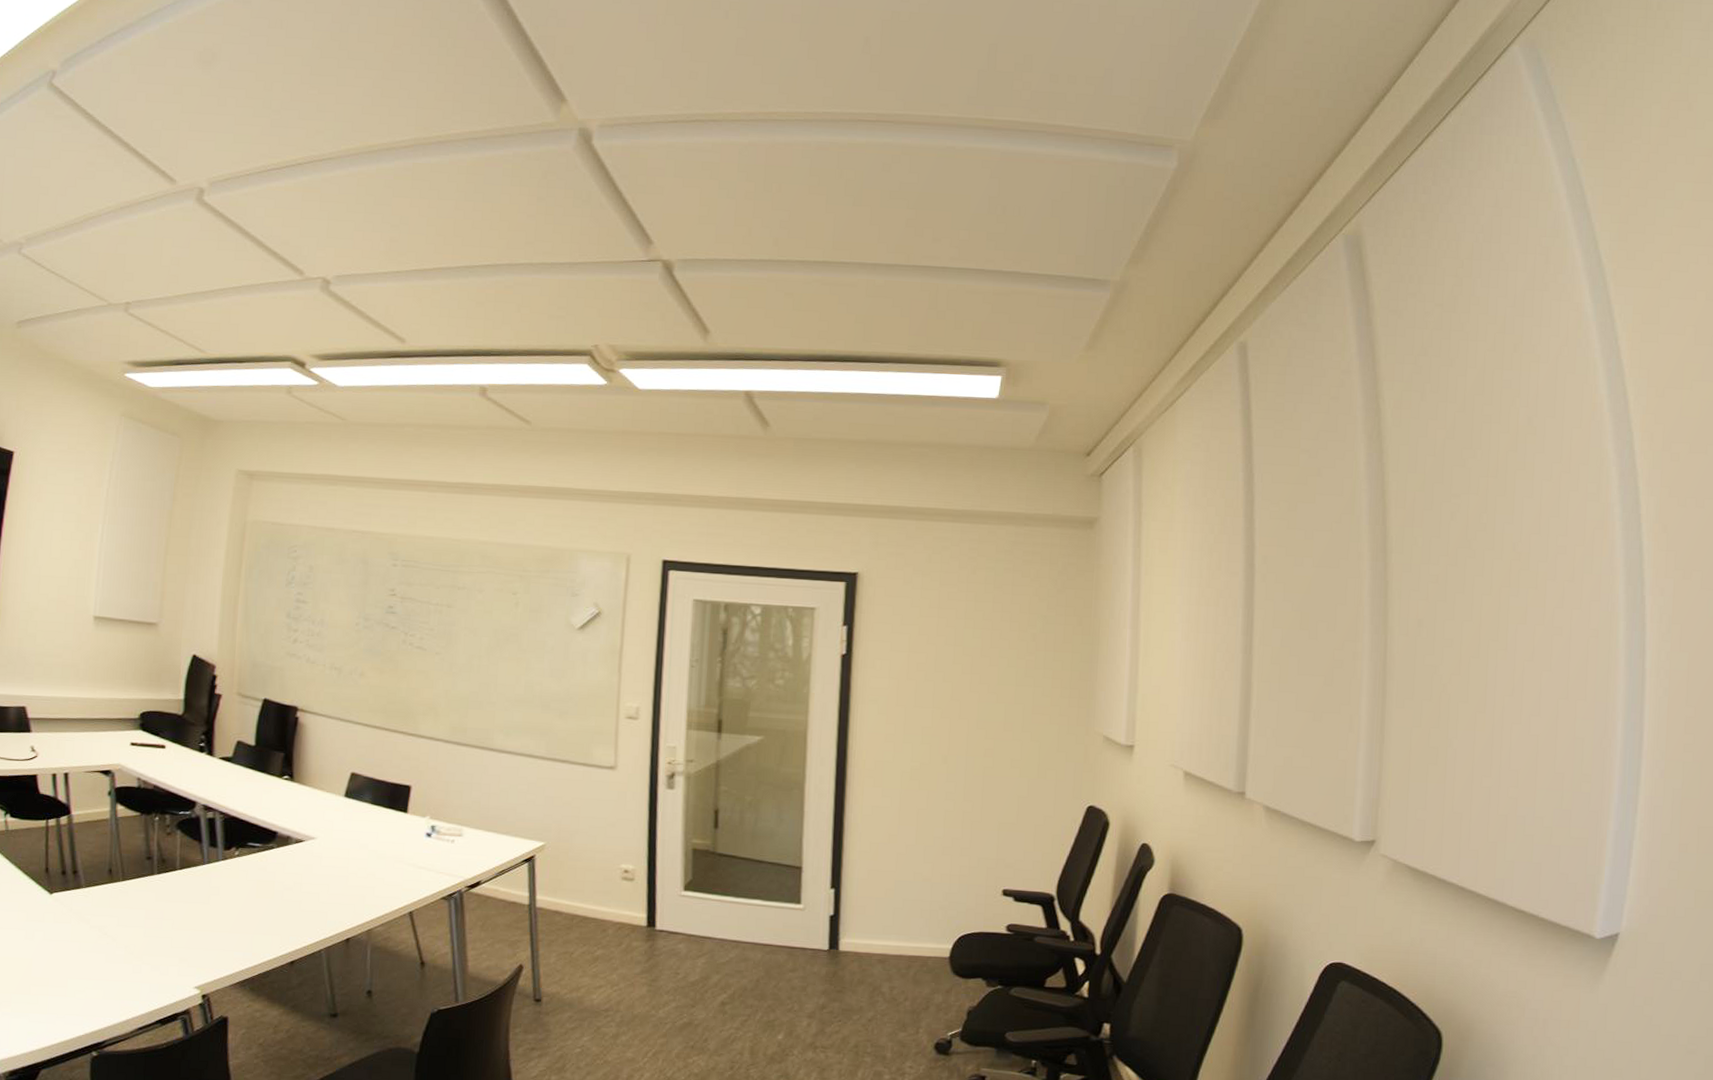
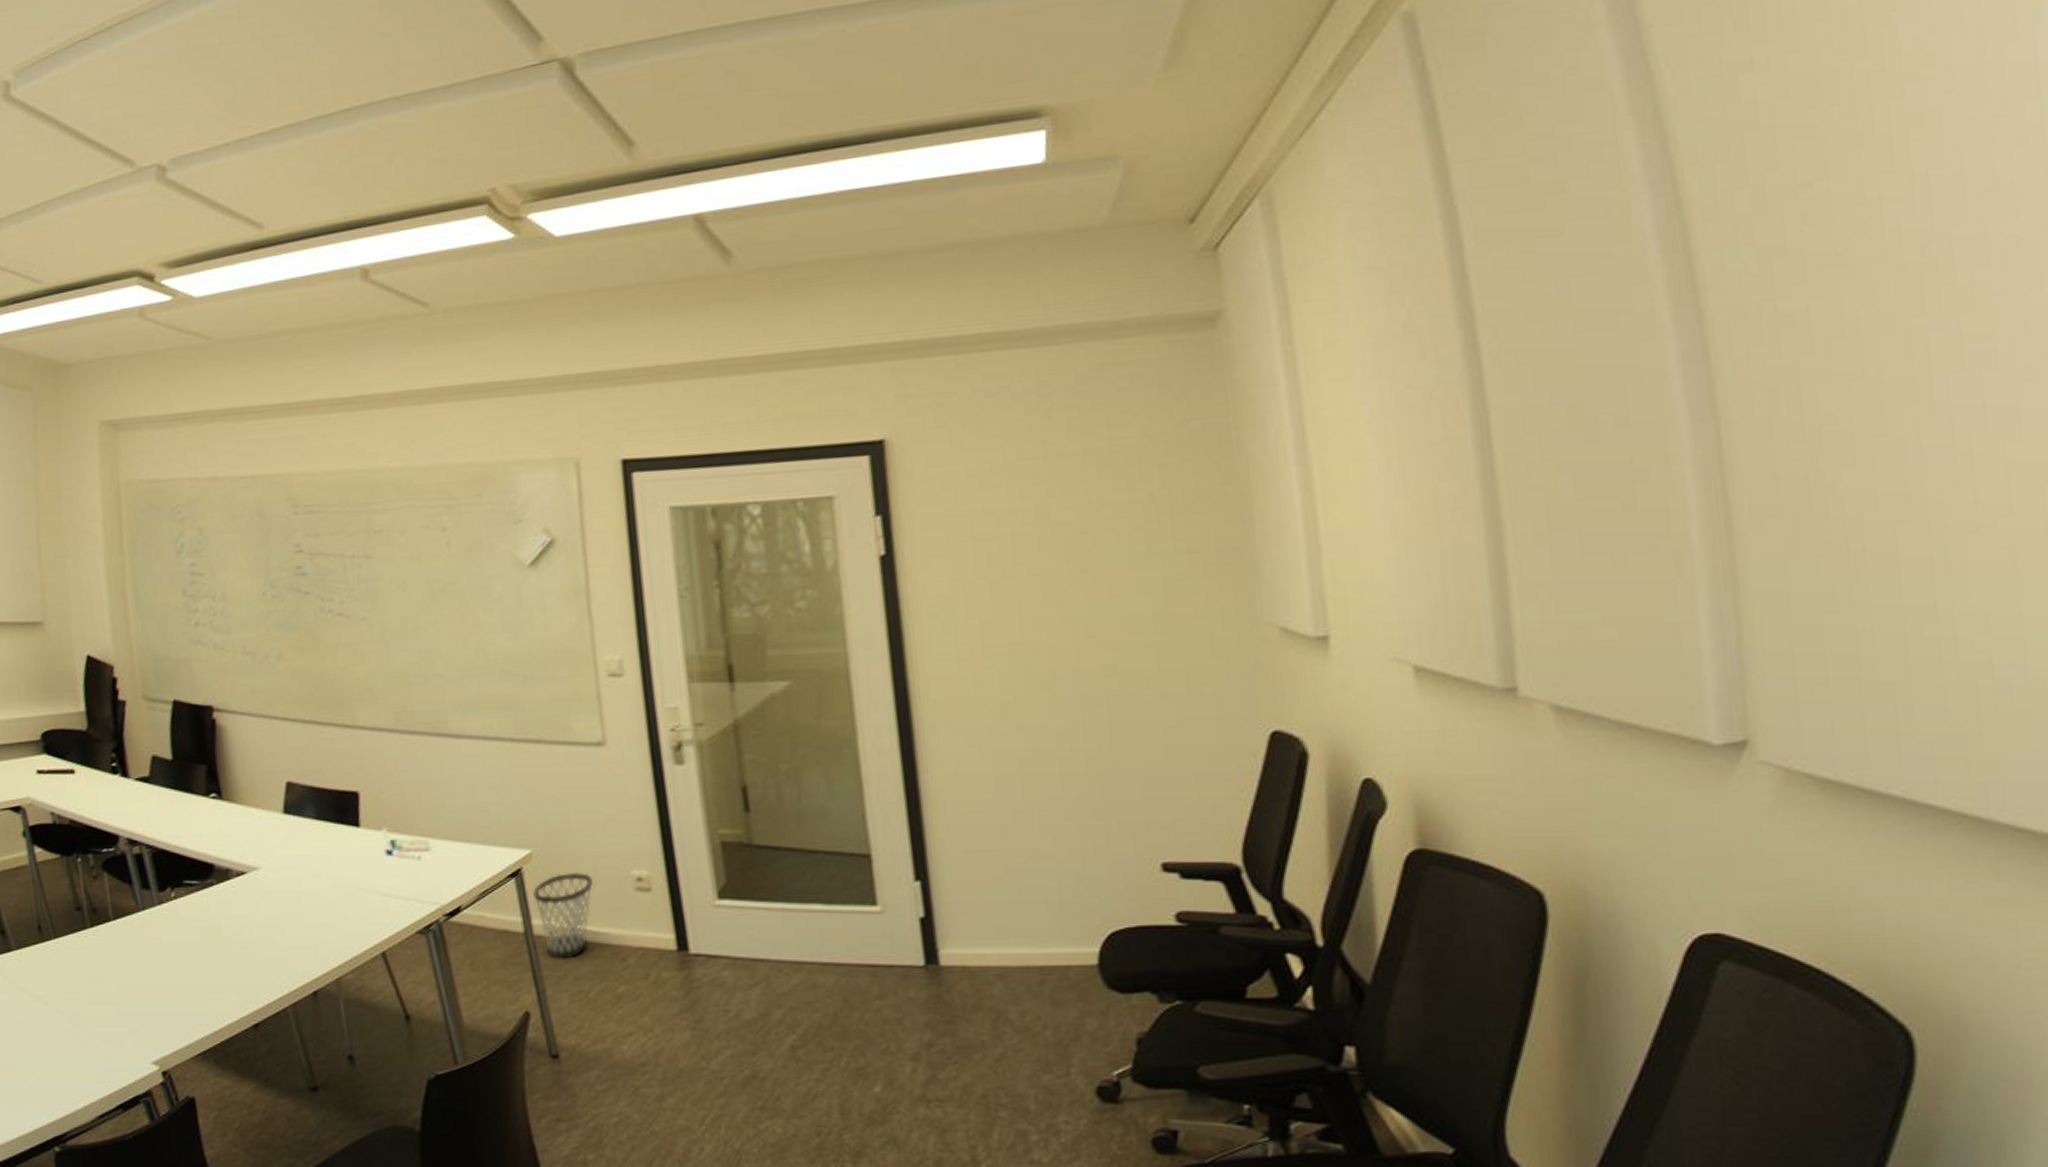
wastebasket: none [541,862,590,927] -> present [533,872,594,959]

